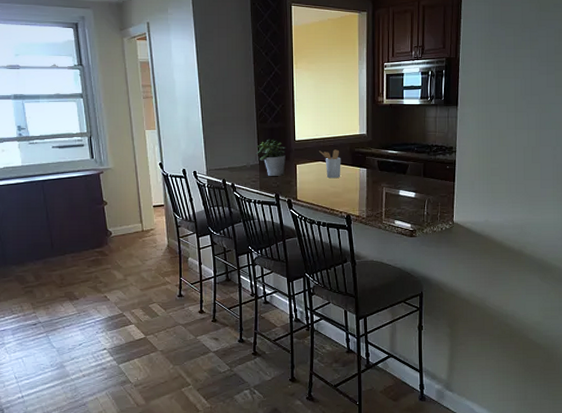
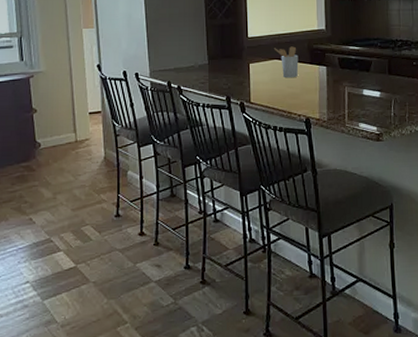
potted plant: present [256,139,286,176] -> none [204,36,237,77]

